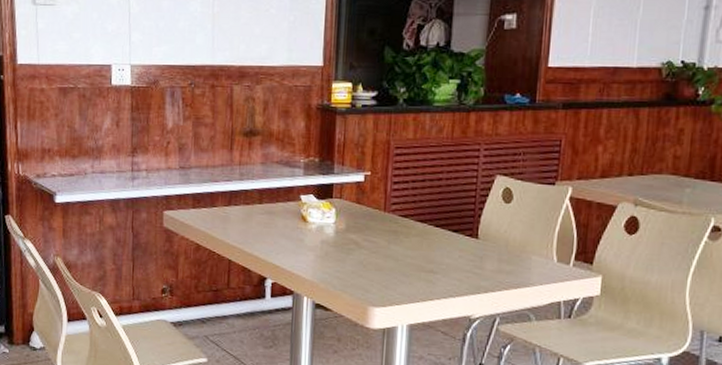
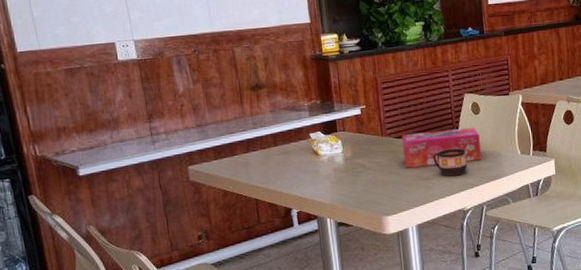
tissue box: none [406,213,508,261] -> present [402,127,481,168]
cup: none [442,240,485,275] -> present [433,148,467,176]

